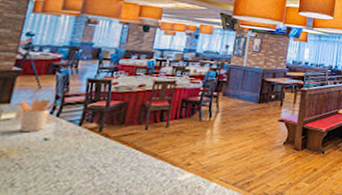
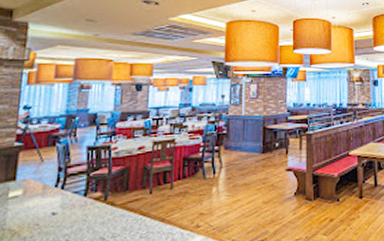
utensil holder: present [19,99,56,133] -> none [26,172,59,209]

